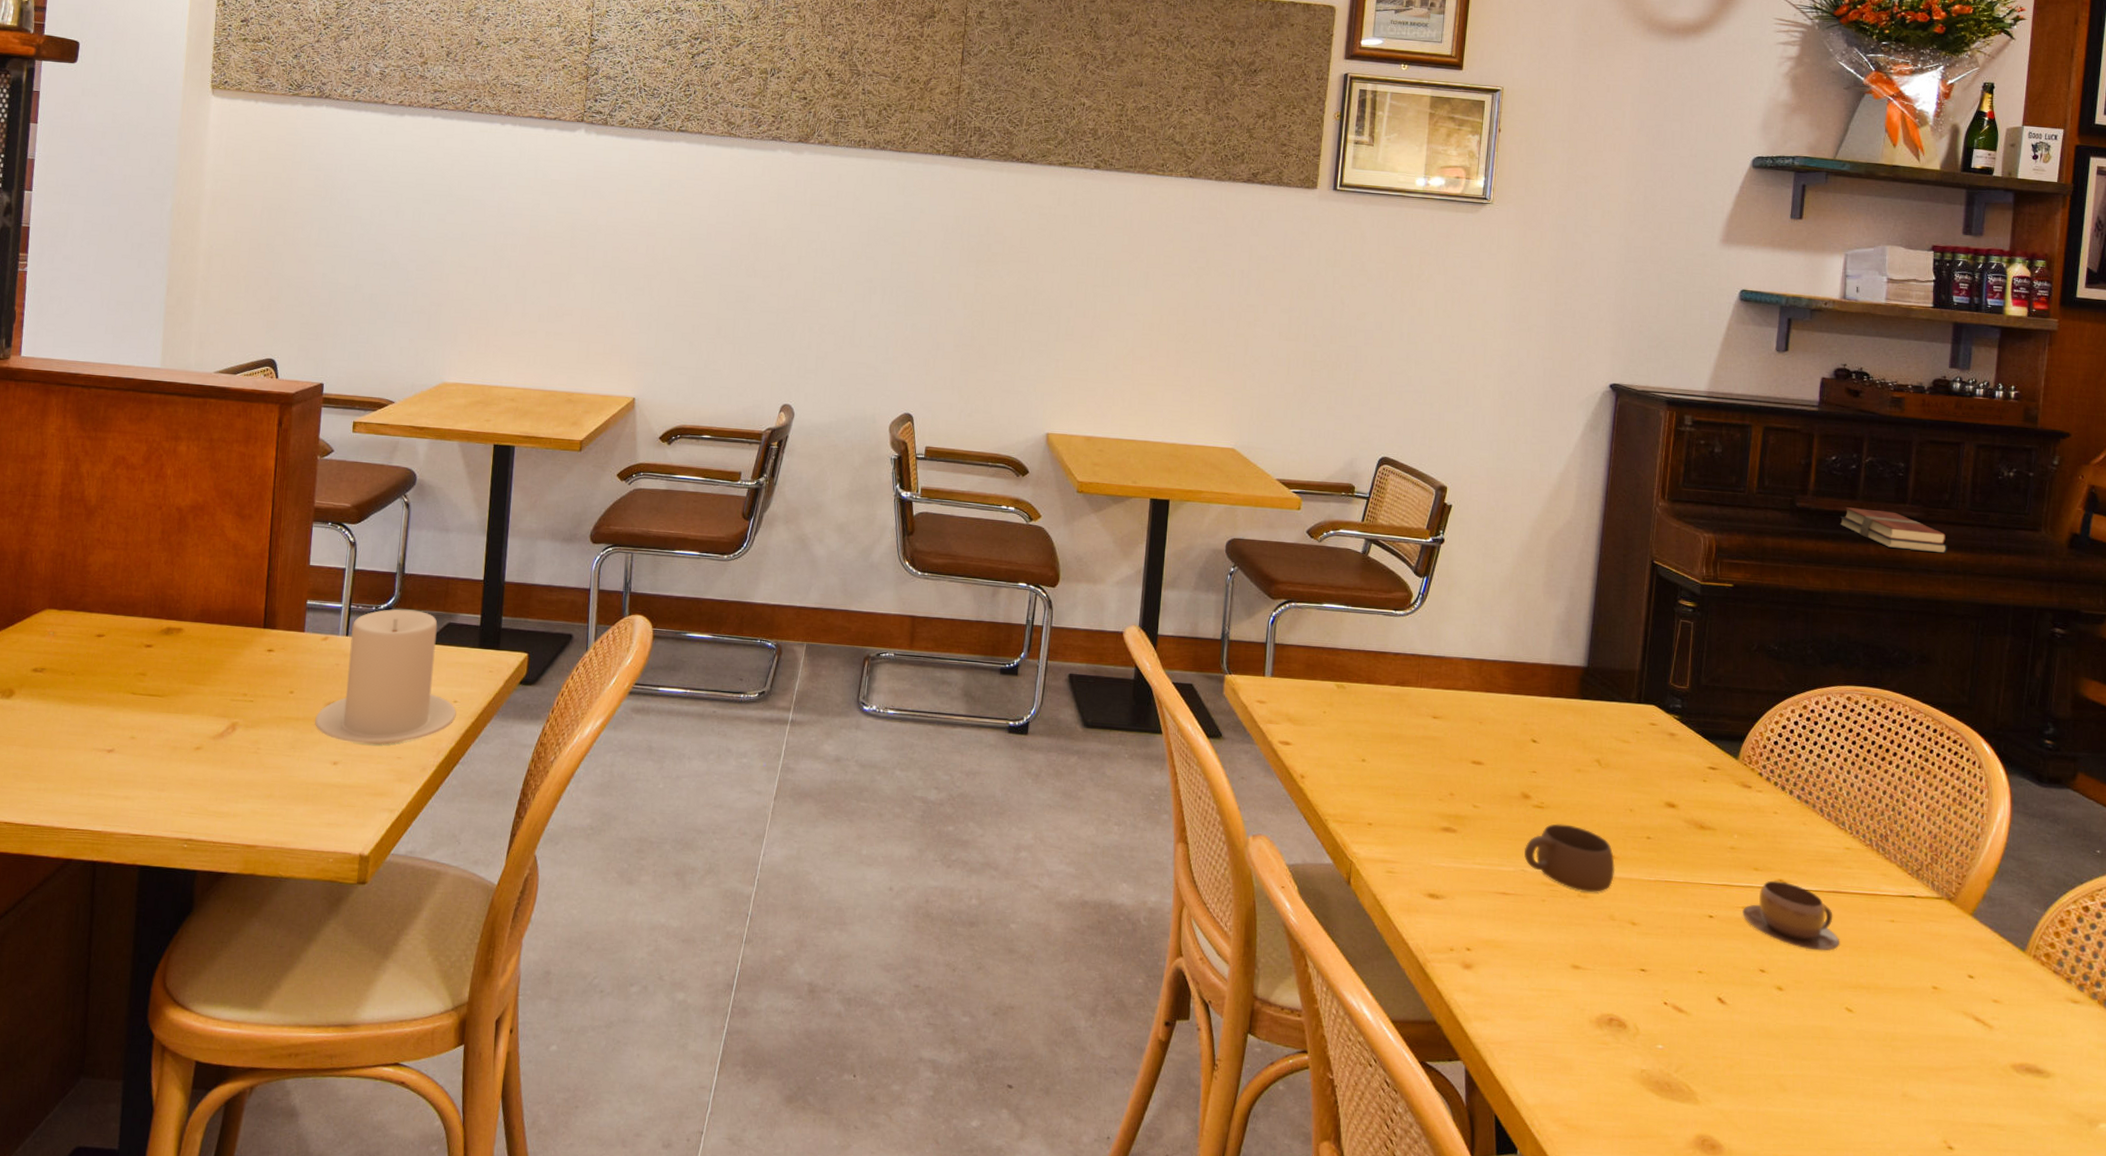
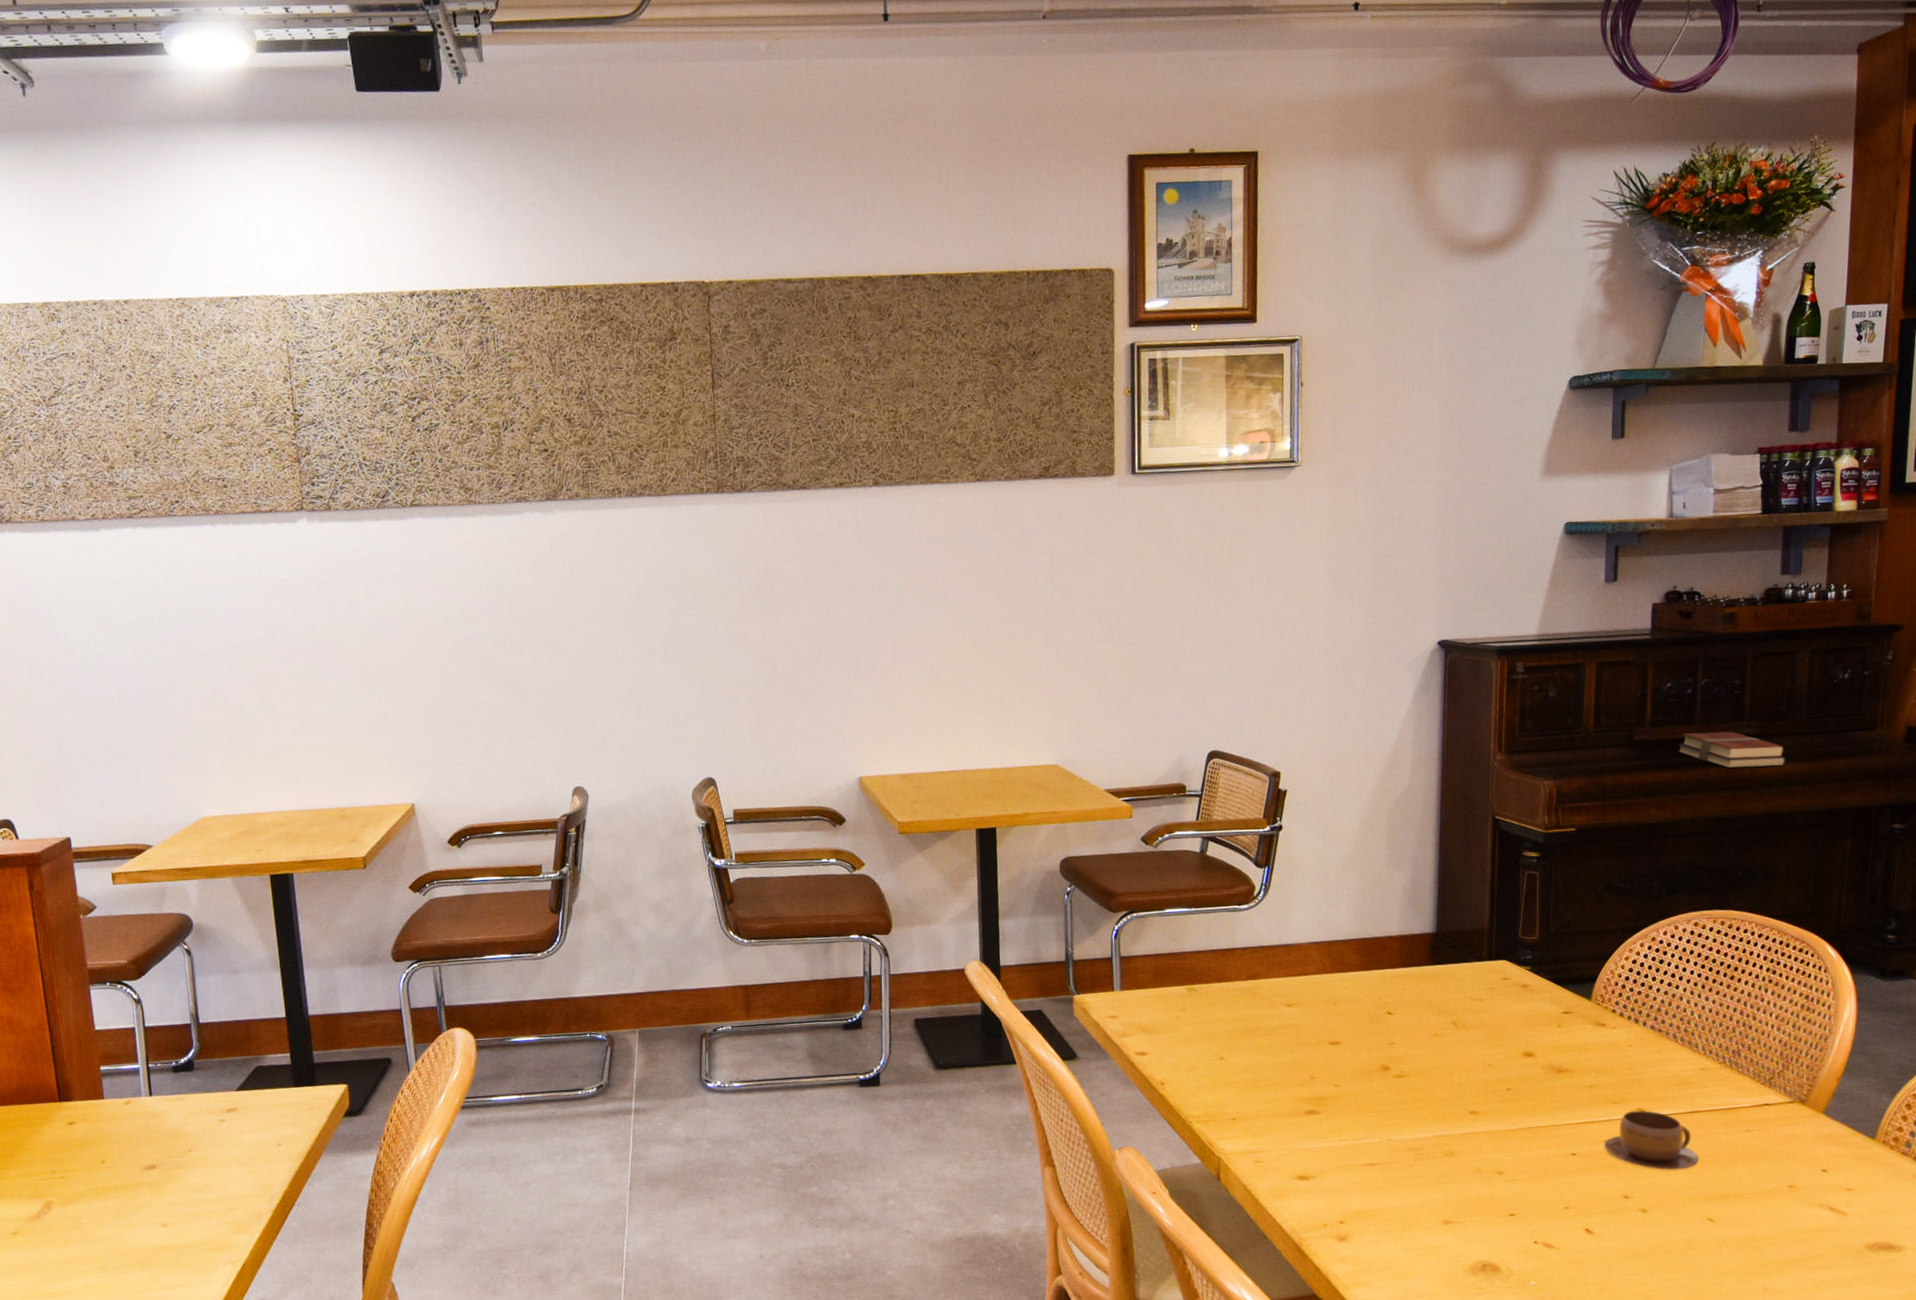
candle: present [315,609,456,745] -> none [134,1058,283,1203]
cup: present [1524,824,1616,892] -> none [1389,1089,1479,1150]

